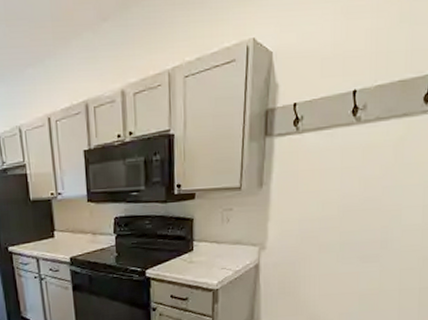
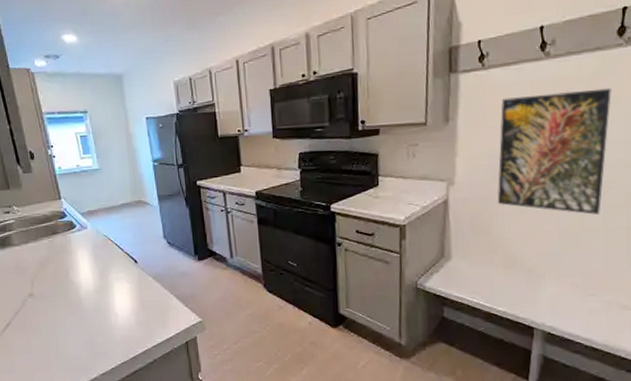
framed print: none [305,154,414,277] -> present [497,88,612,215]

